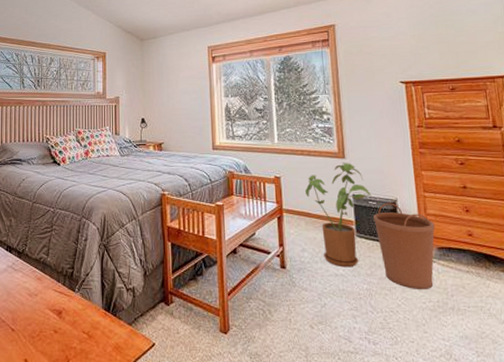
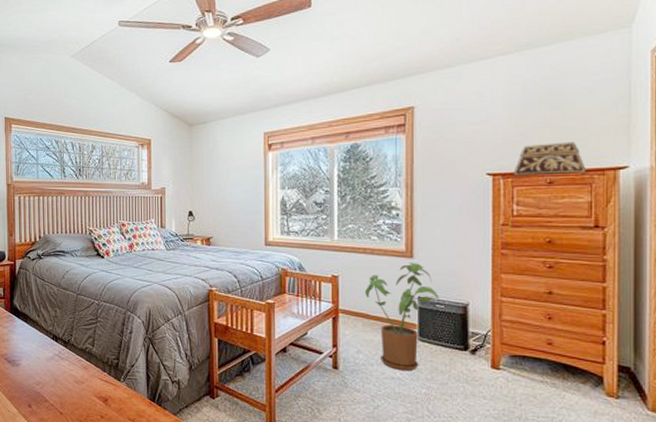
basket: present [374,203,435,289] -> none [440,306,509,397]
decorative box: none [421,54,481,84] -> present [513,142,587,176]

